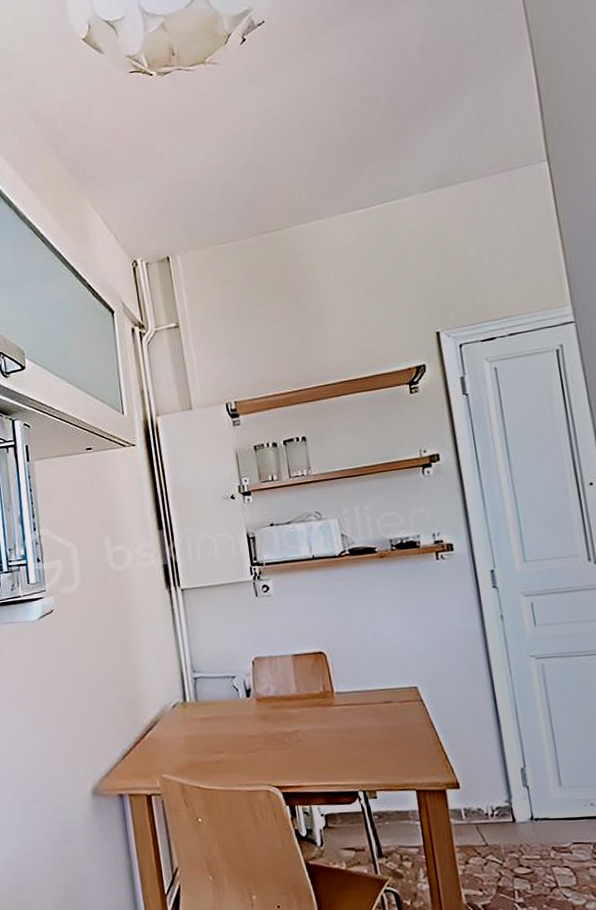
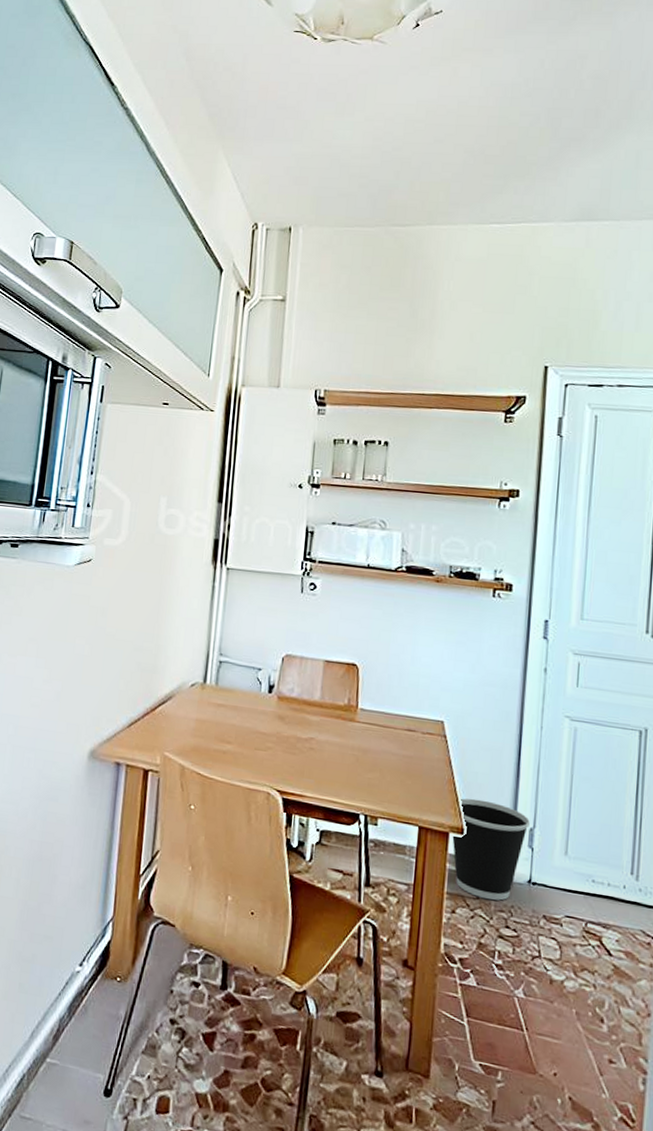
wastebasket: none [448,751,520,844] -> present [452,798,530,901]

